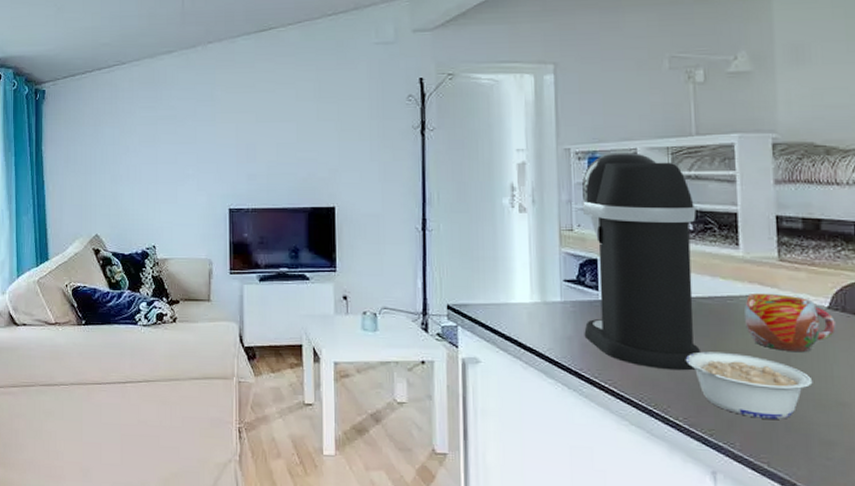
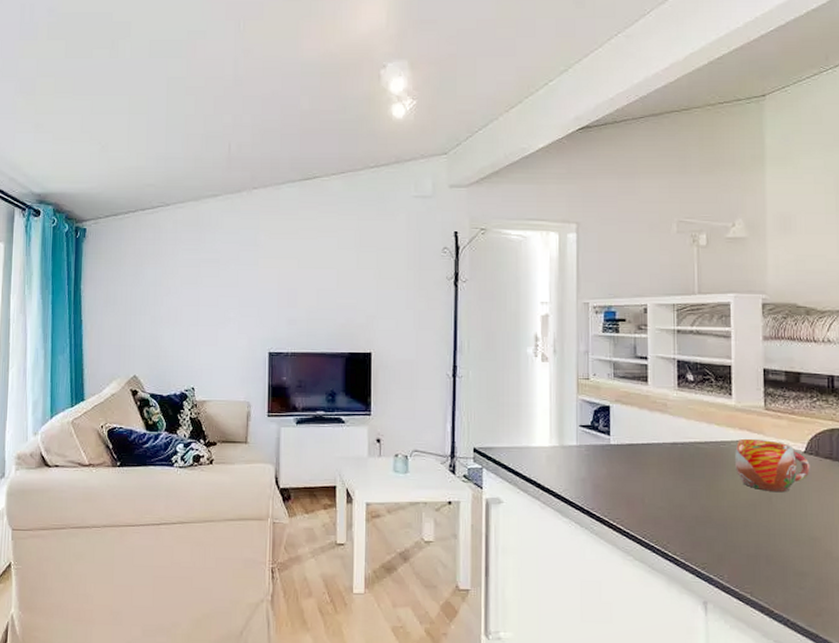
coffee maker: present [582,153,702,371] -> none [596,308,698,510]
legume: present [685,351,813,419] -> none [683,492,790,553]

